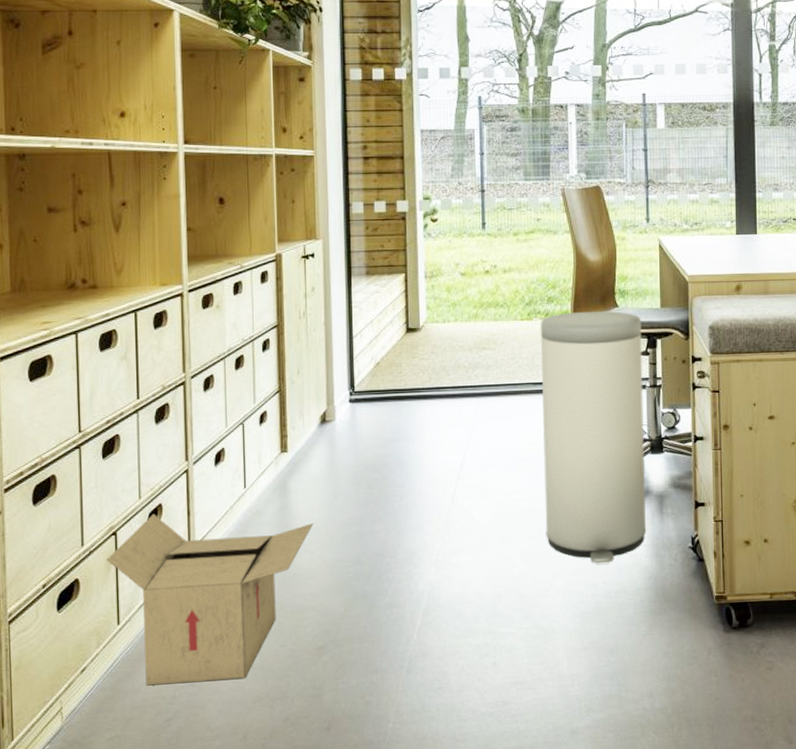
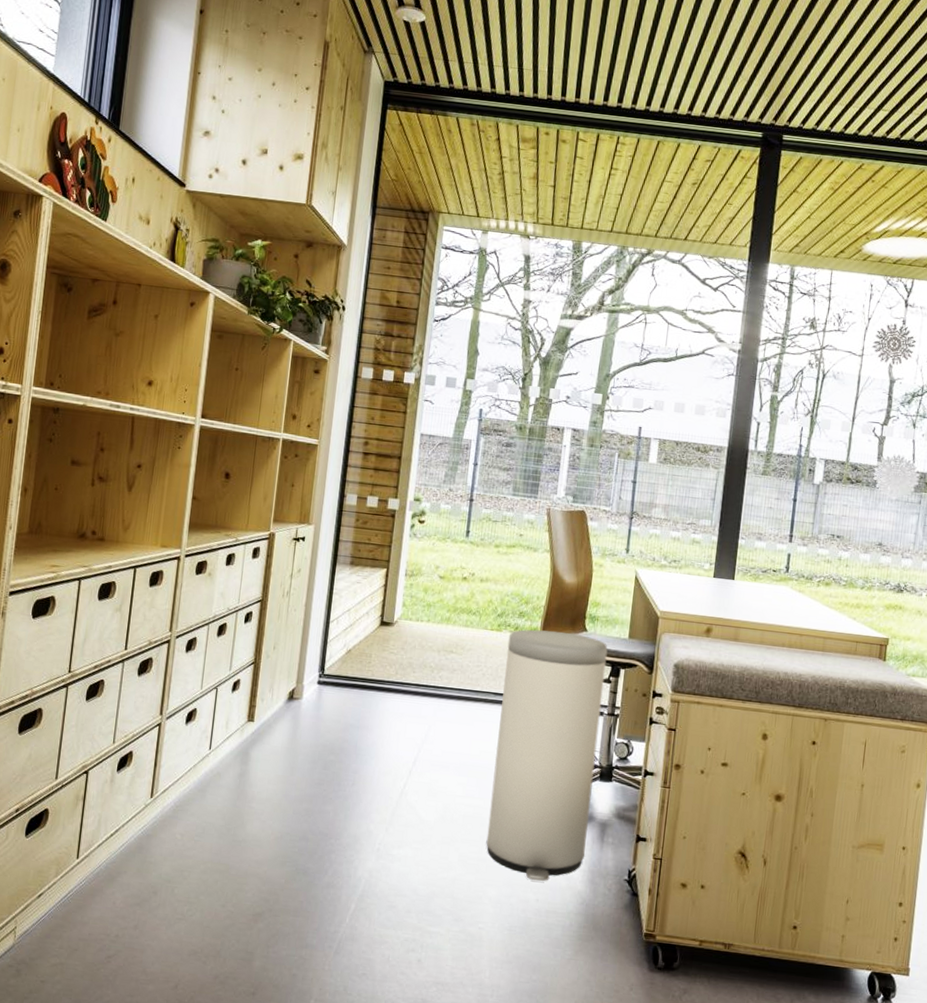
cardboard box: present [107,513,314,686] -> none [76,759,269,931]

